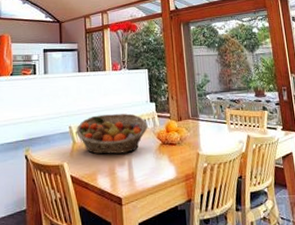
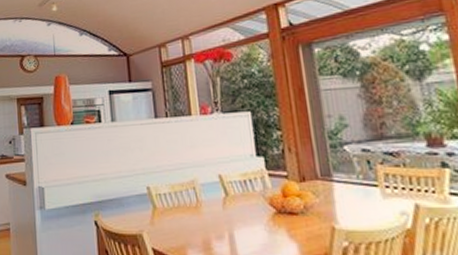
fruit basket: present [76,113,148,155] -> none [156,171,255,224]

